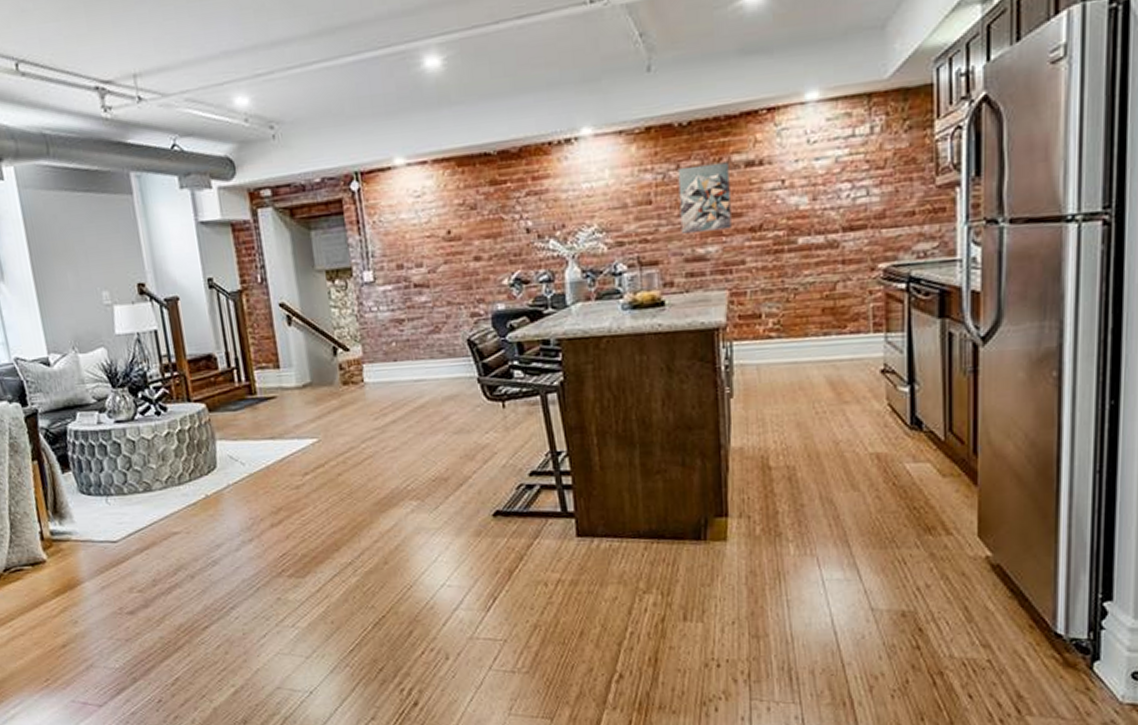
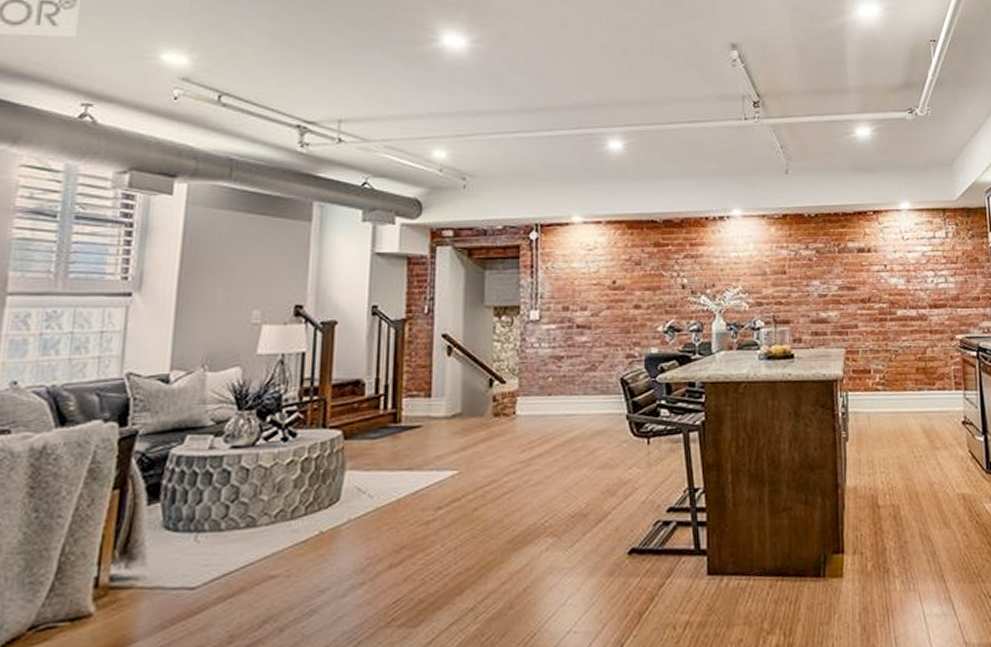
wall art: present [678,162,731,234] -> none [807,247,847,300]

